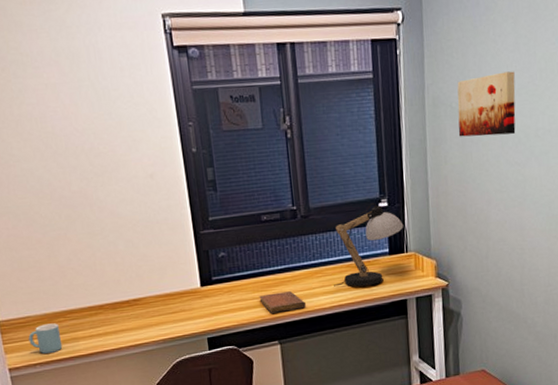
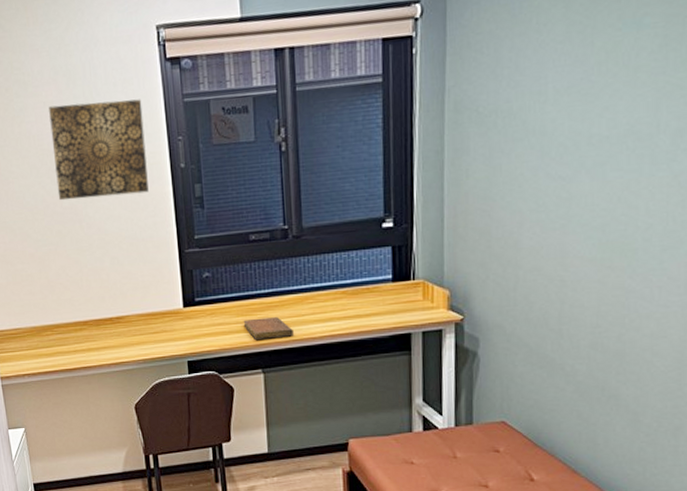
mug: present [28,323,63,354] -> none [19,336,49,365]
wall art: none [51,85,161,185] -> present [49,99,149,201]
desk lamp: present [334,203,404,287] -> none [326,223,412,316]
wall art: present [457,71,516,137] -> none [485,66,563,147]

